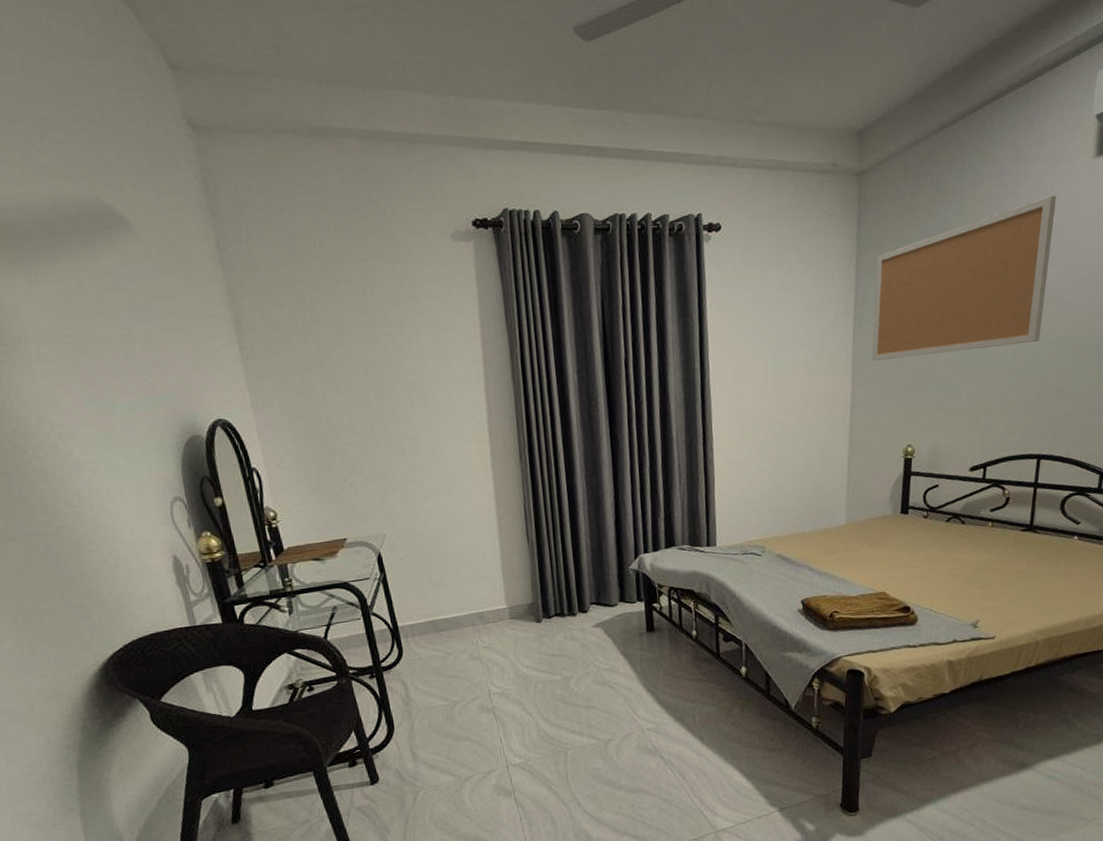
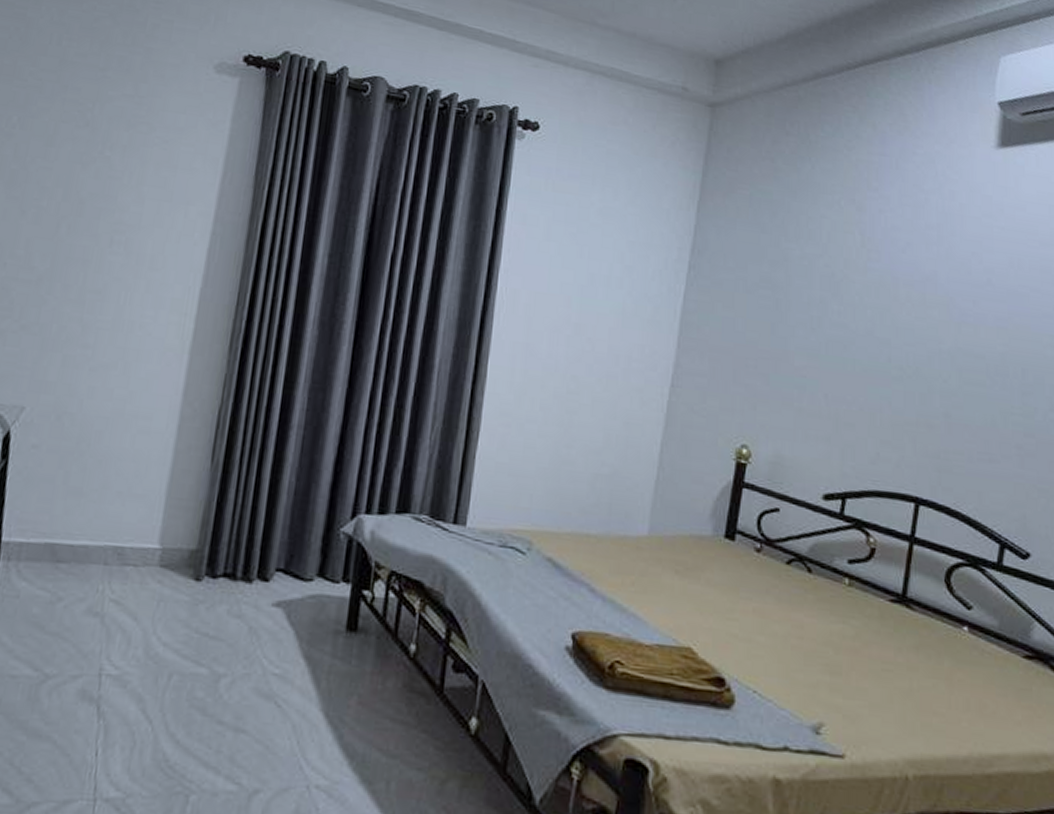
bulletin board: present [872,195,1057,361] -> none [706,178,950,348]

